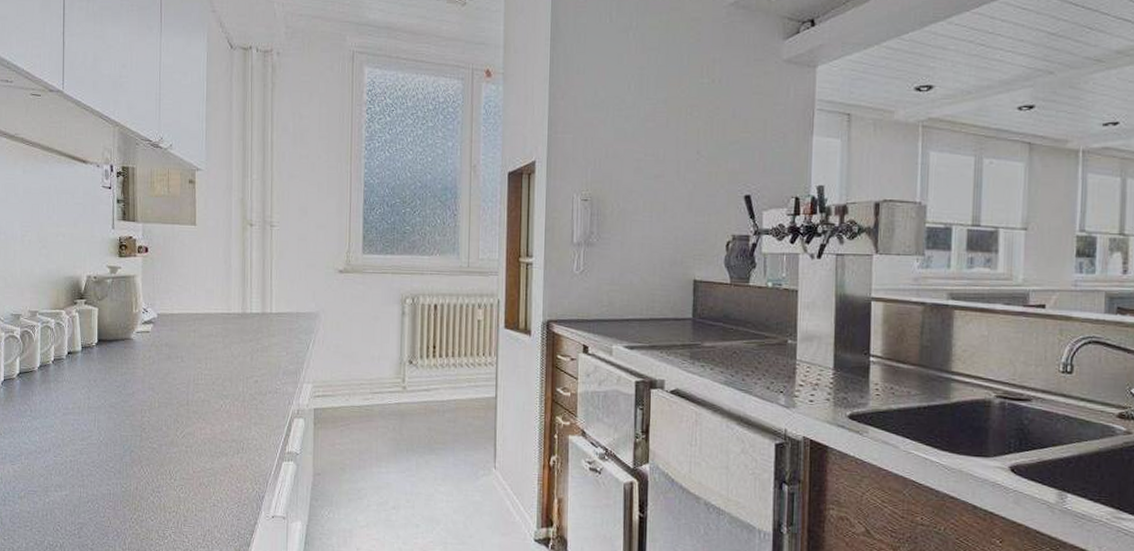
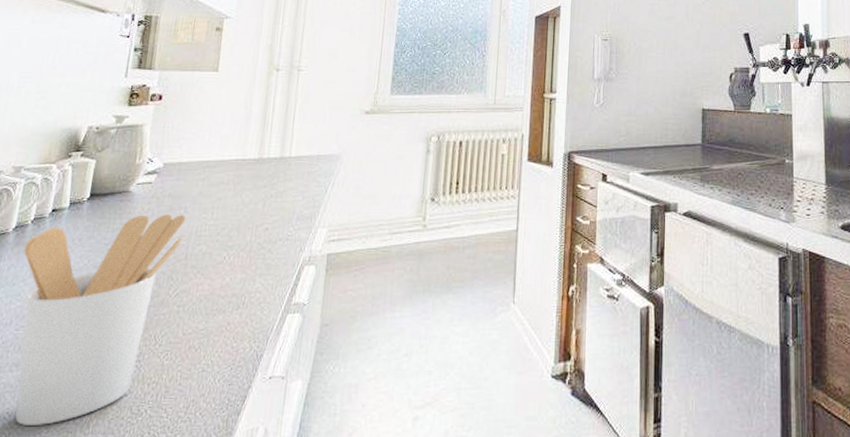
utensil holder: none [50,362,184,539] -> present [15,214,187,426]

